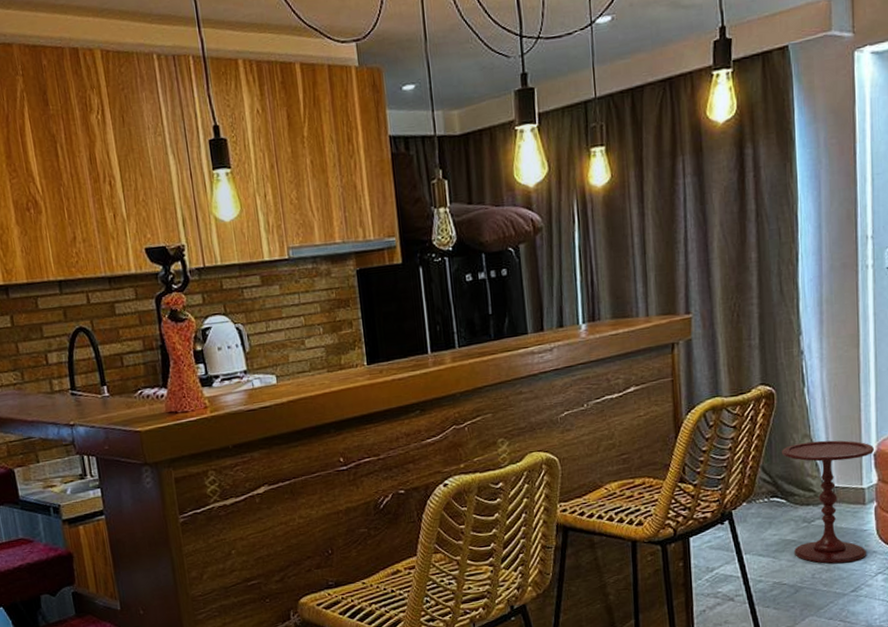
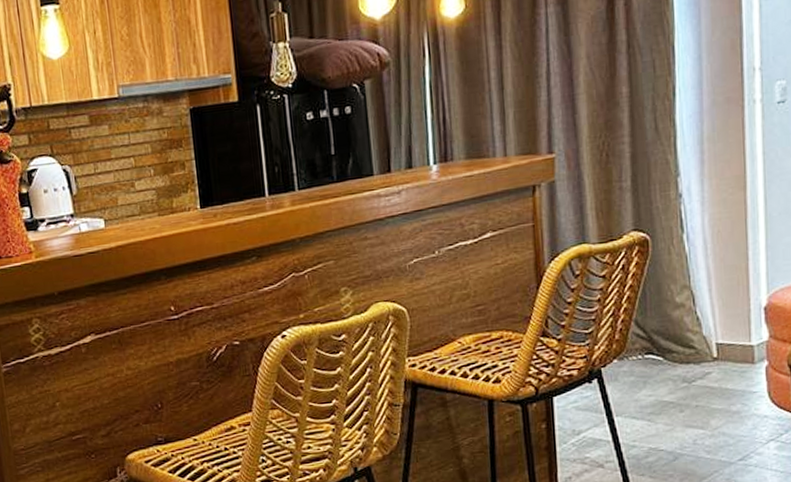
side table: present [782,440,875,564] -> none [658,292,765,429]

